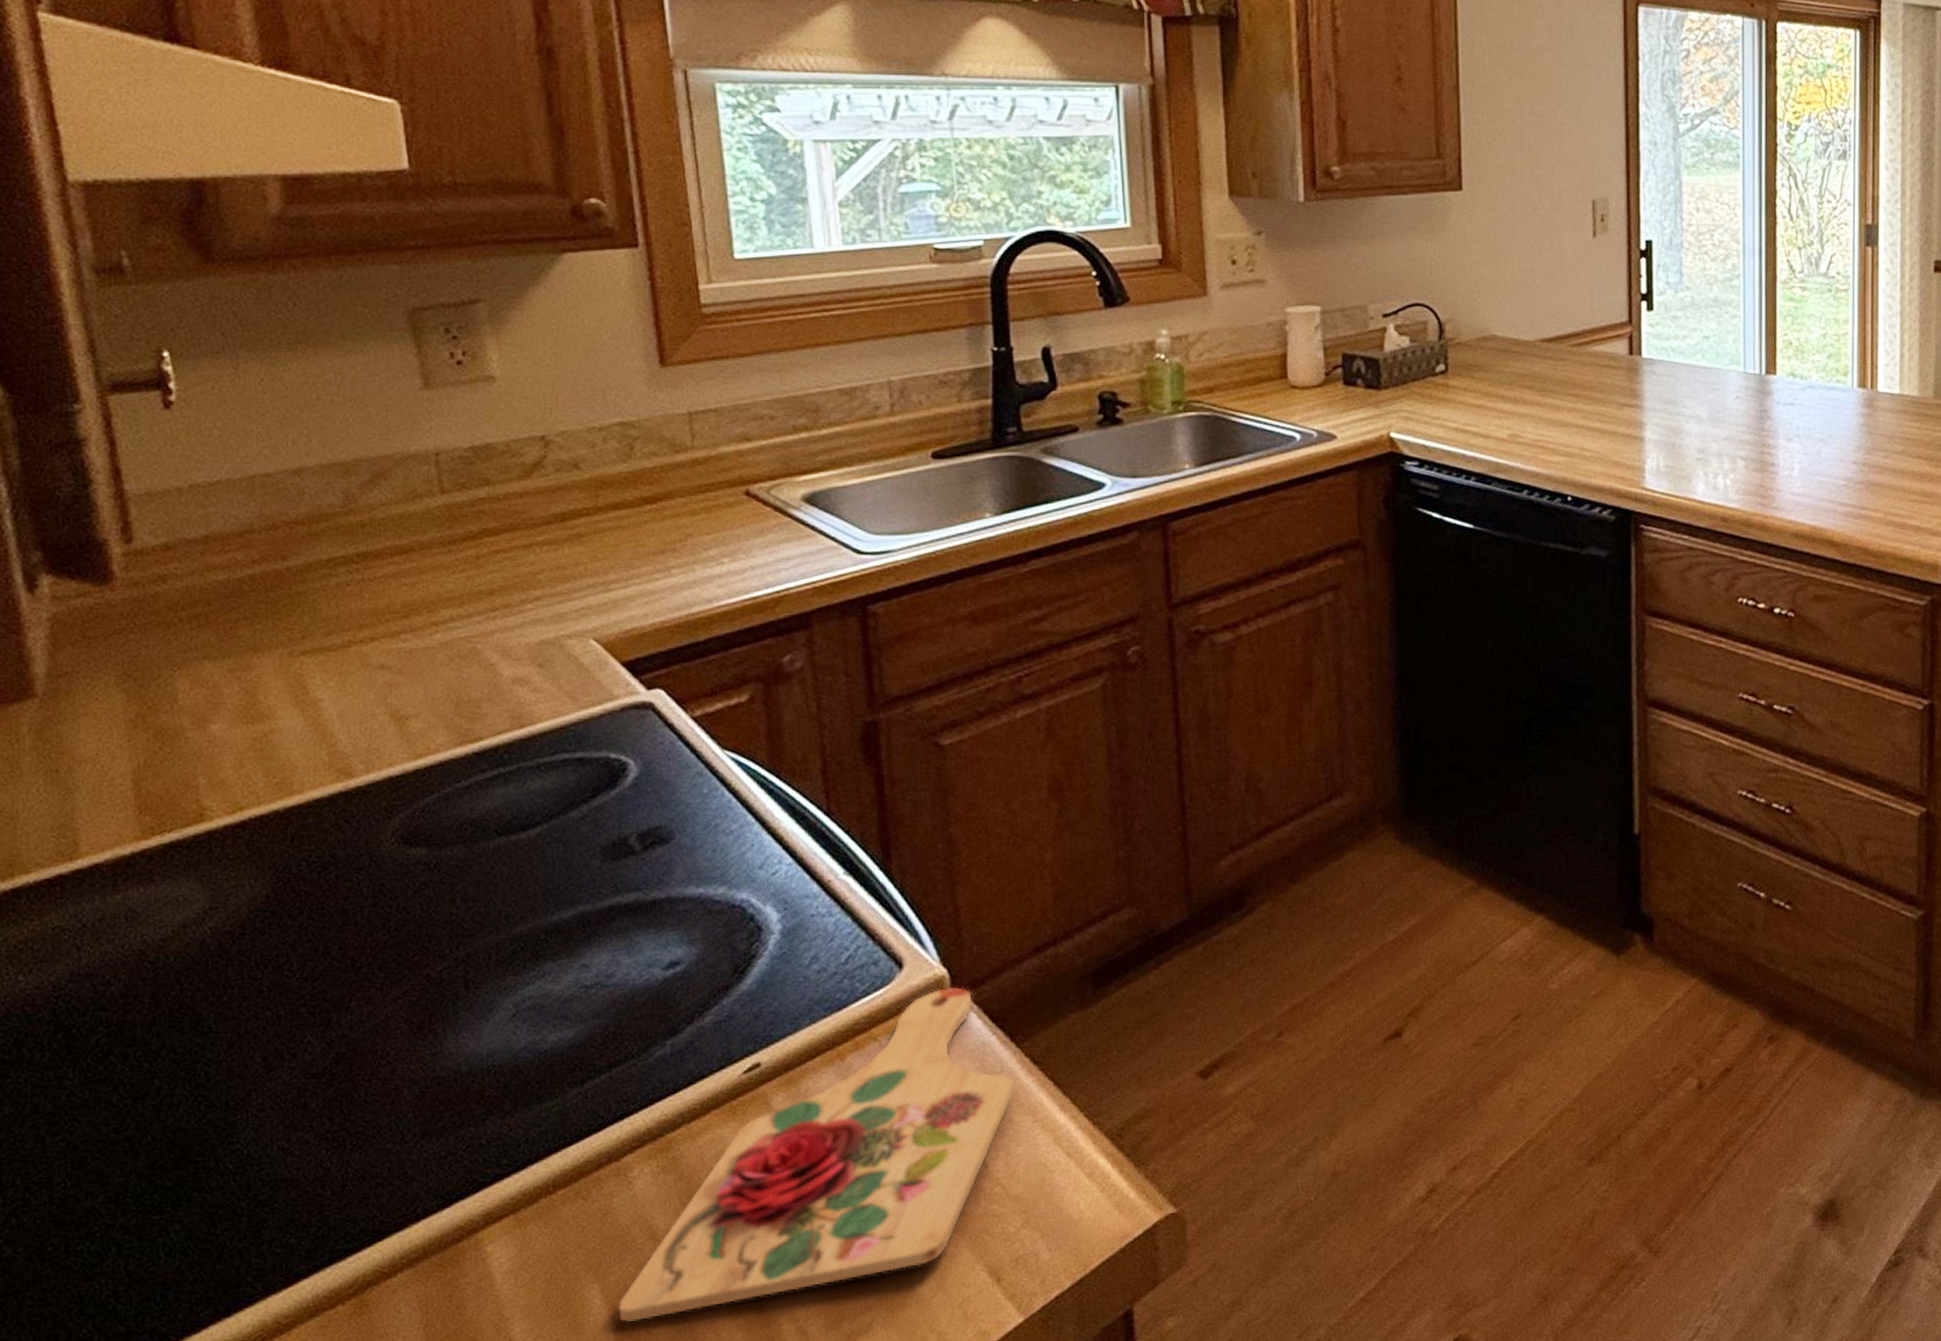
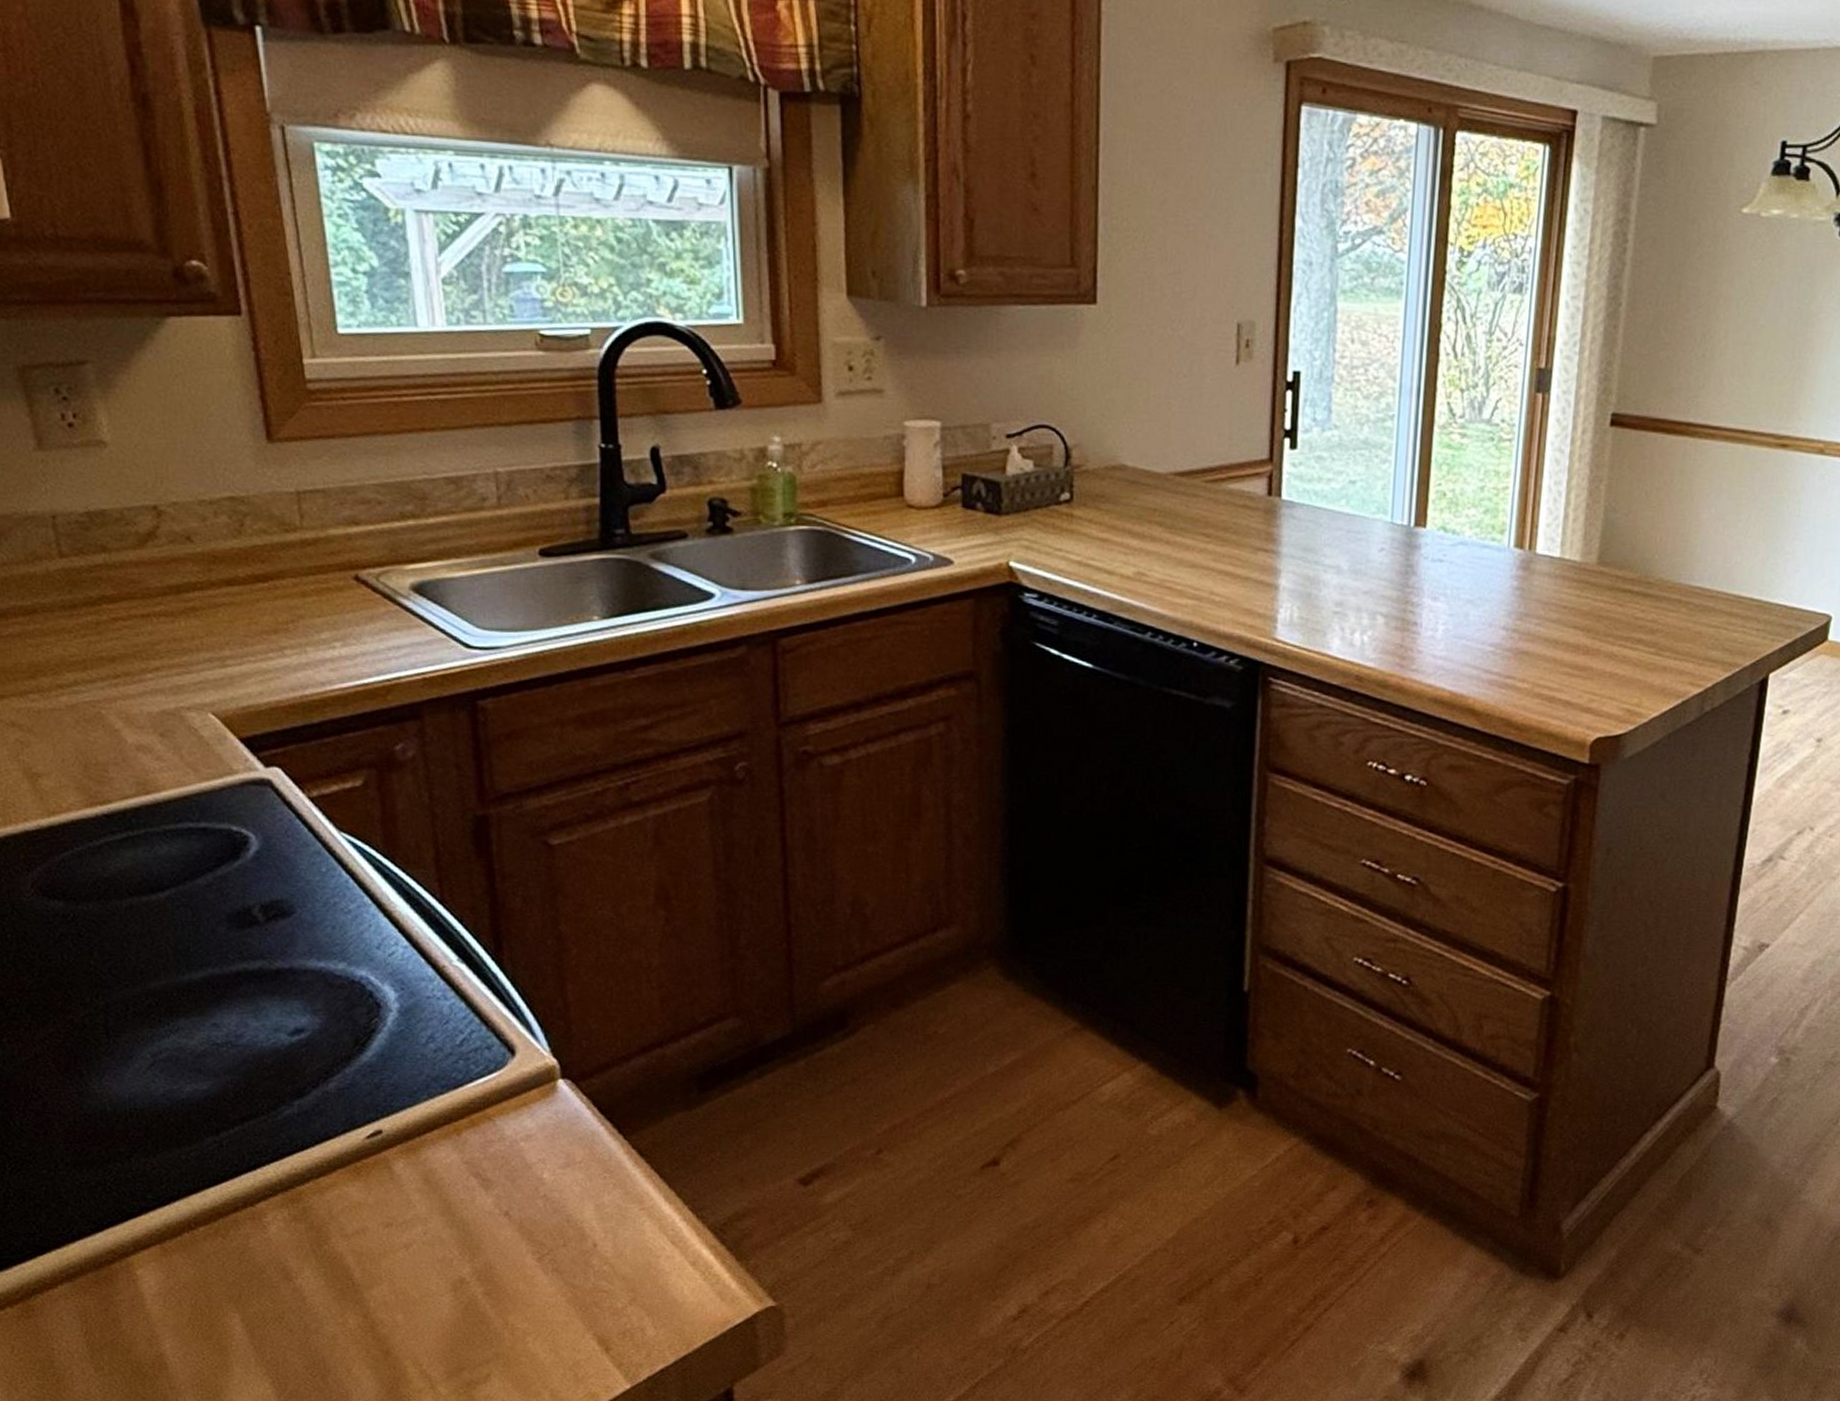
cutting board: present [618,987,1015,1323] -> none [257,1077,623,1351]

